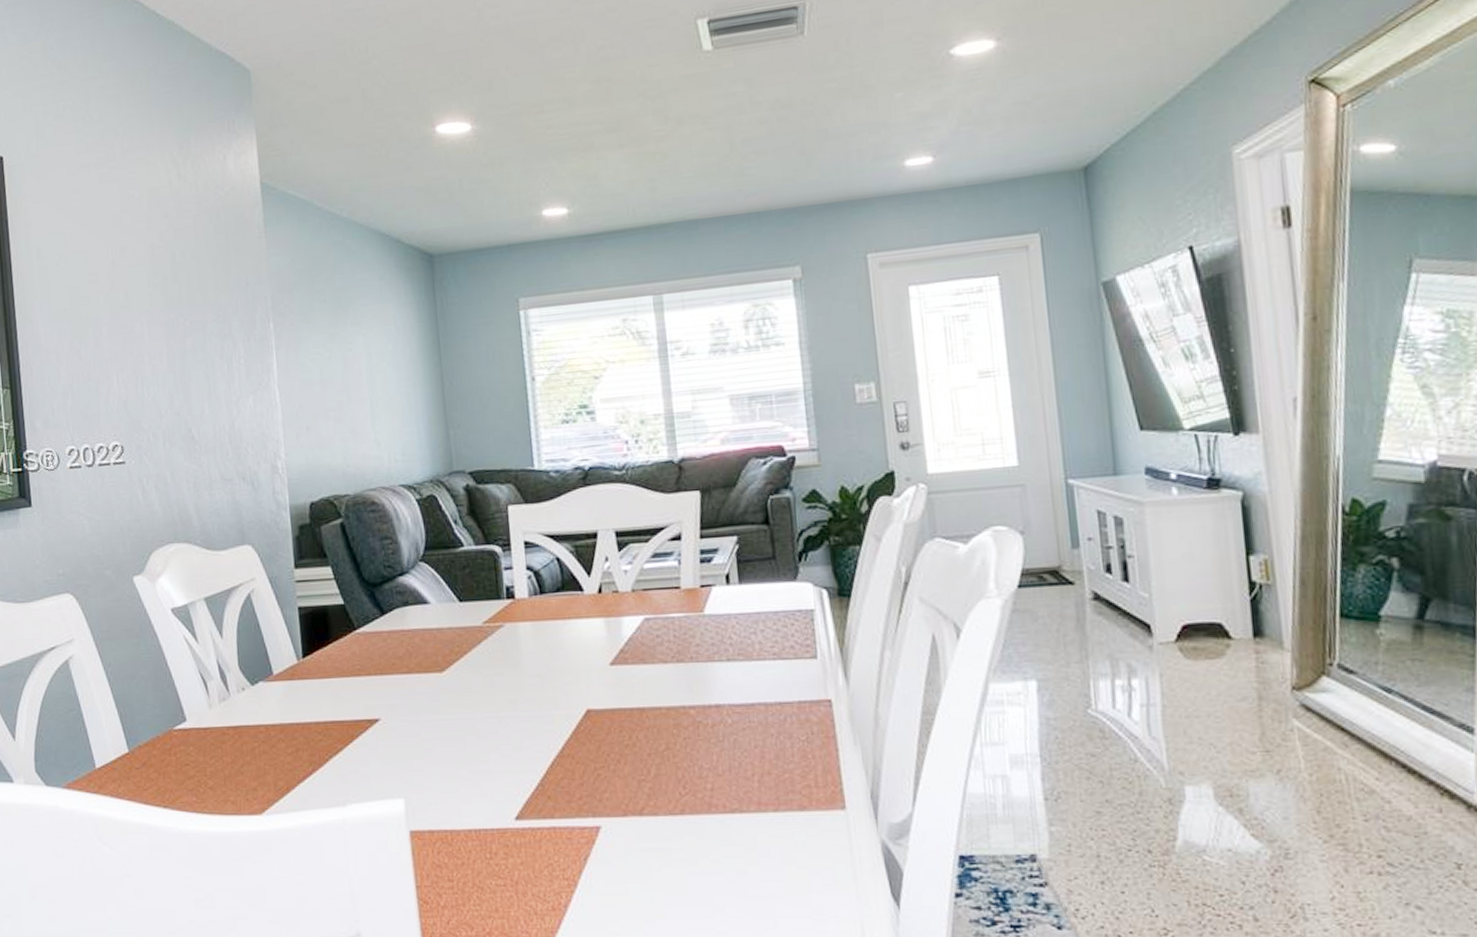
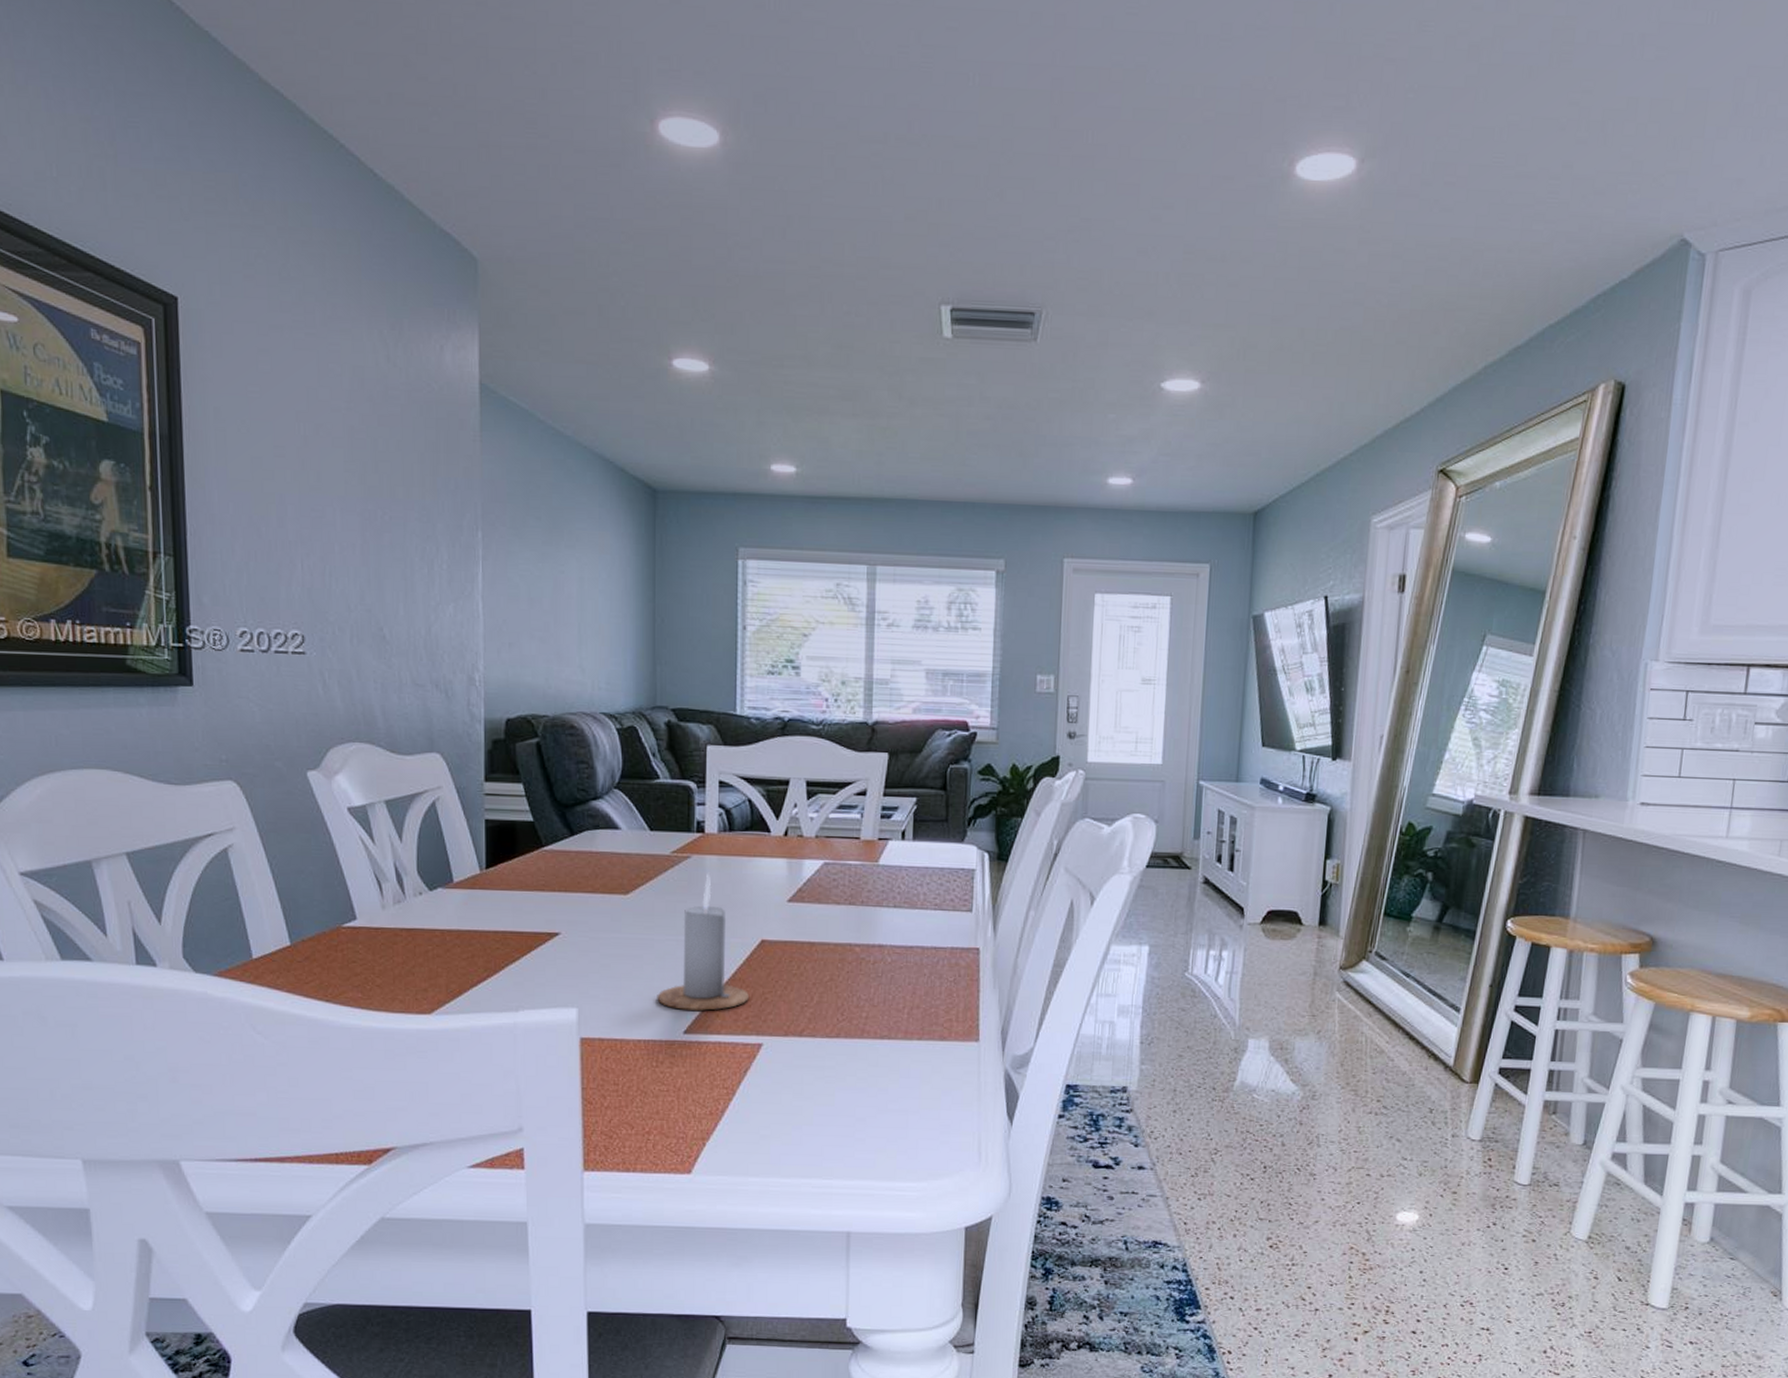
candle: none [483,641,581,794] -> present [657,873,750,1012]

